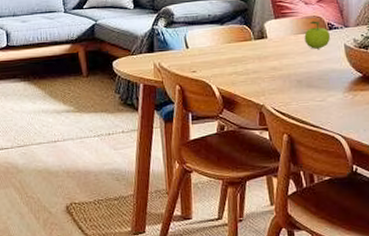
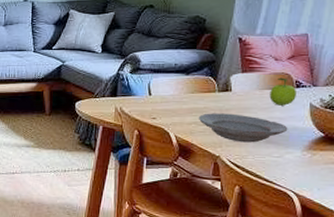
plate: none [237,60,327,89] -> present [198,113,288,143]

